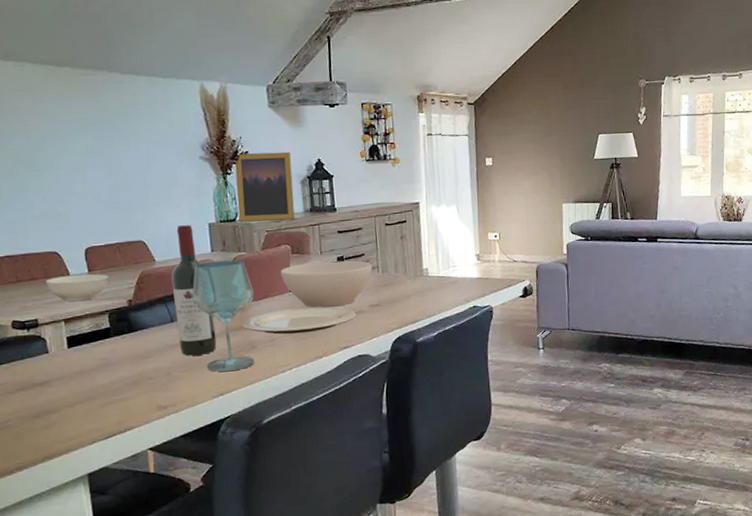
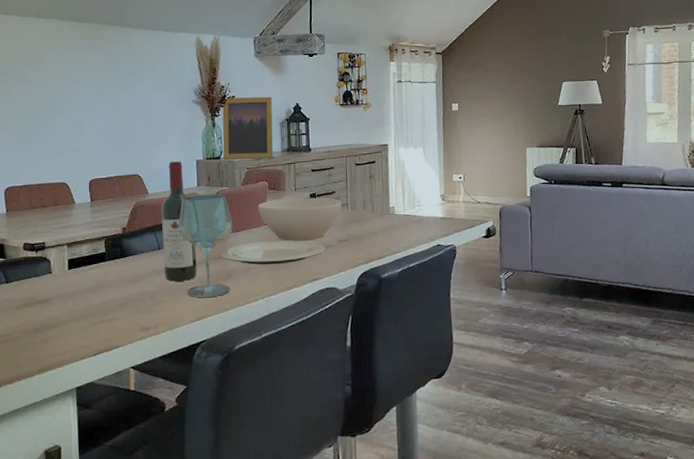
bowl: present [45,274,109,302] -> none [54,203,107,228]

